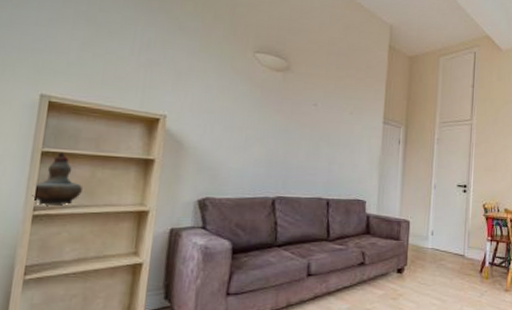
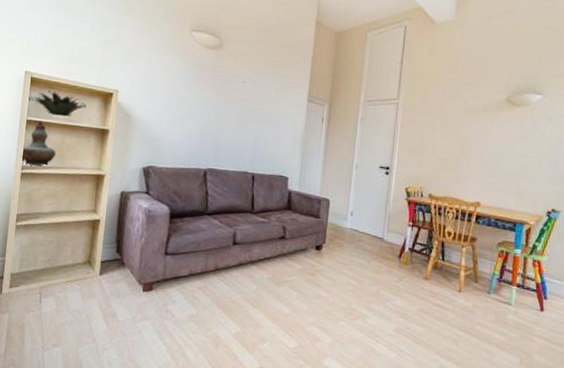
plant: none [45,118,125,147] -> present [29,91,86,117]

